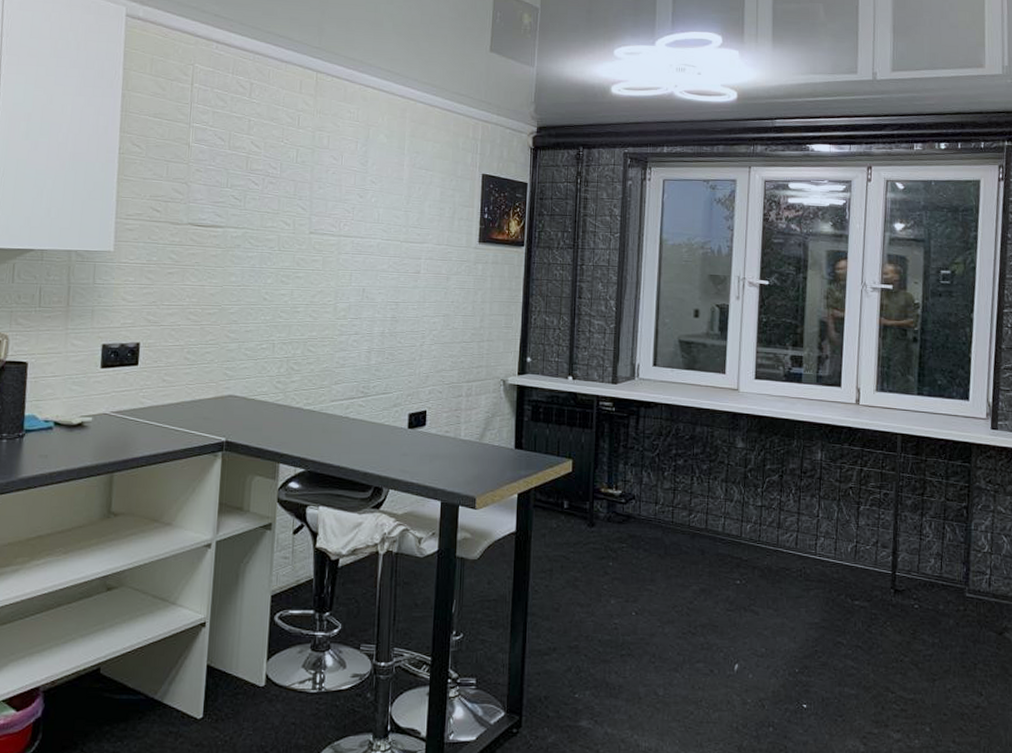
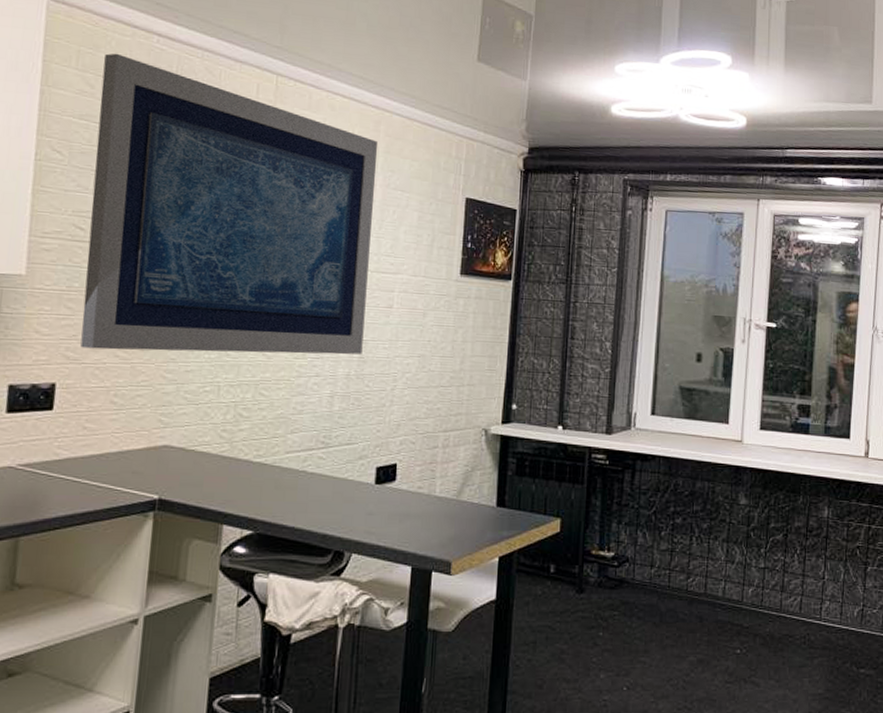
wall art: none [159,59,405,315] -> present [80,53,379,355]

